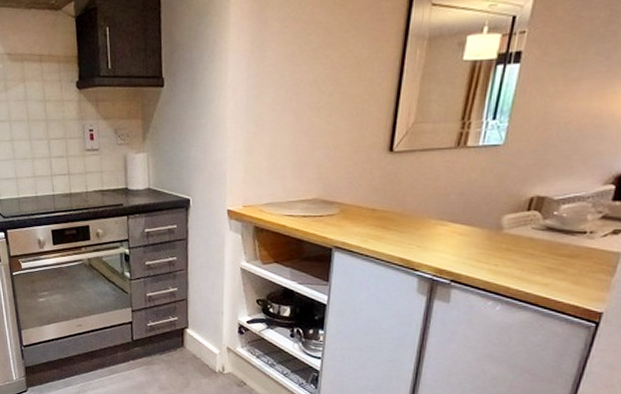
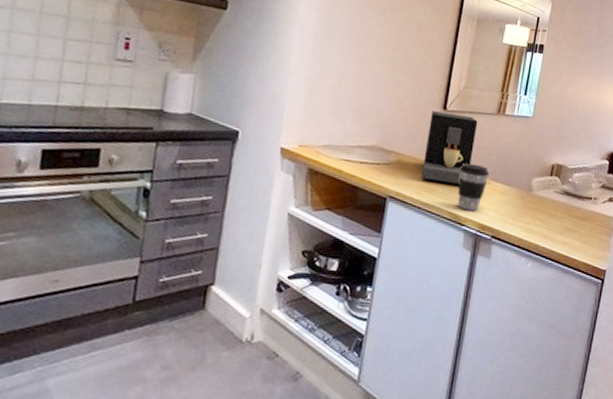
coffee maker: none [368,154,432,229] -> present [422,111,478,184]
coffee cup: none [409,206,448,256] -> present [457,163,490,211]

